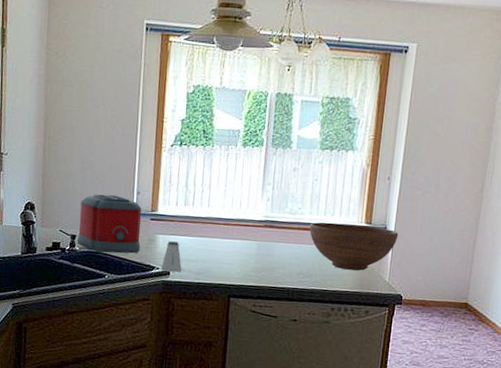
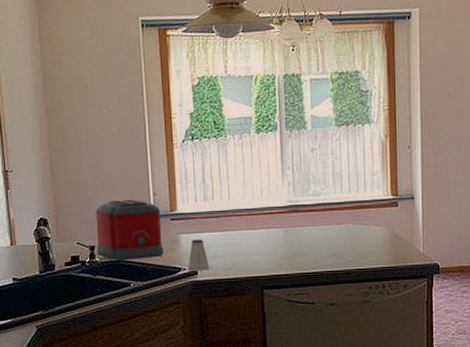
fruit bowl: present [309,222,399,271] -> none [335,198,427,245]

